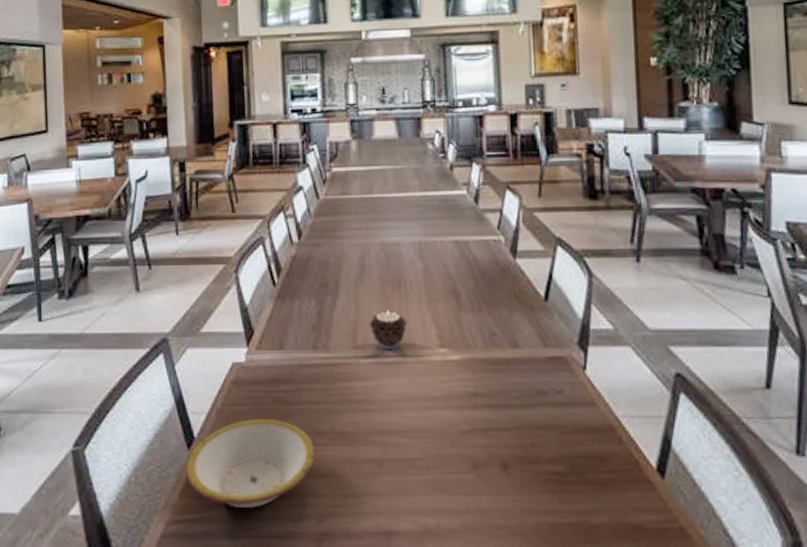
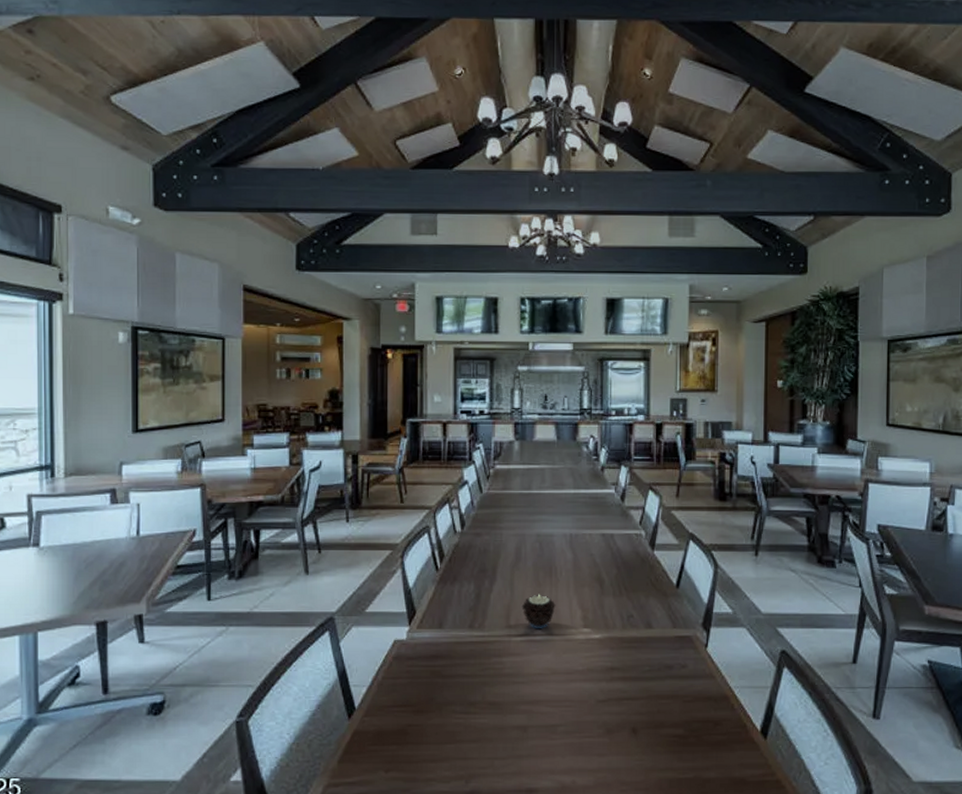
bowl: present [186,418,316,509] -> none [346,690,468,772]

